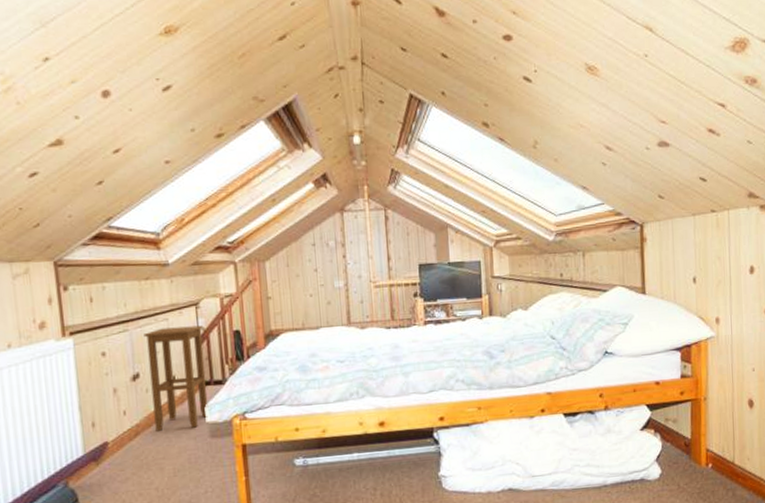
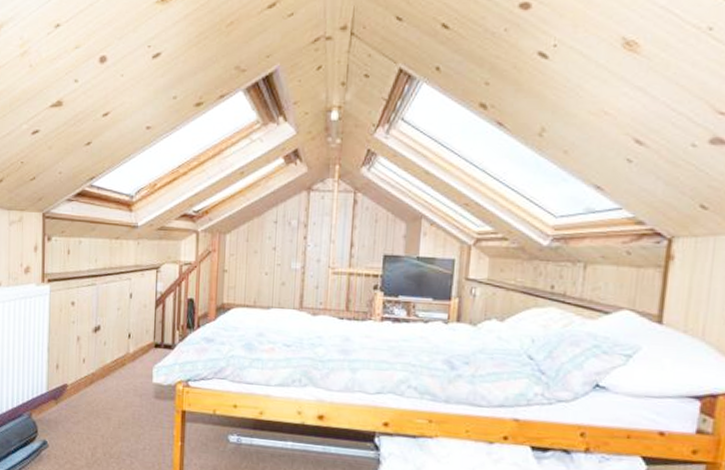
stool: present [143,325,209,431] -> none [108,287,162,386]

